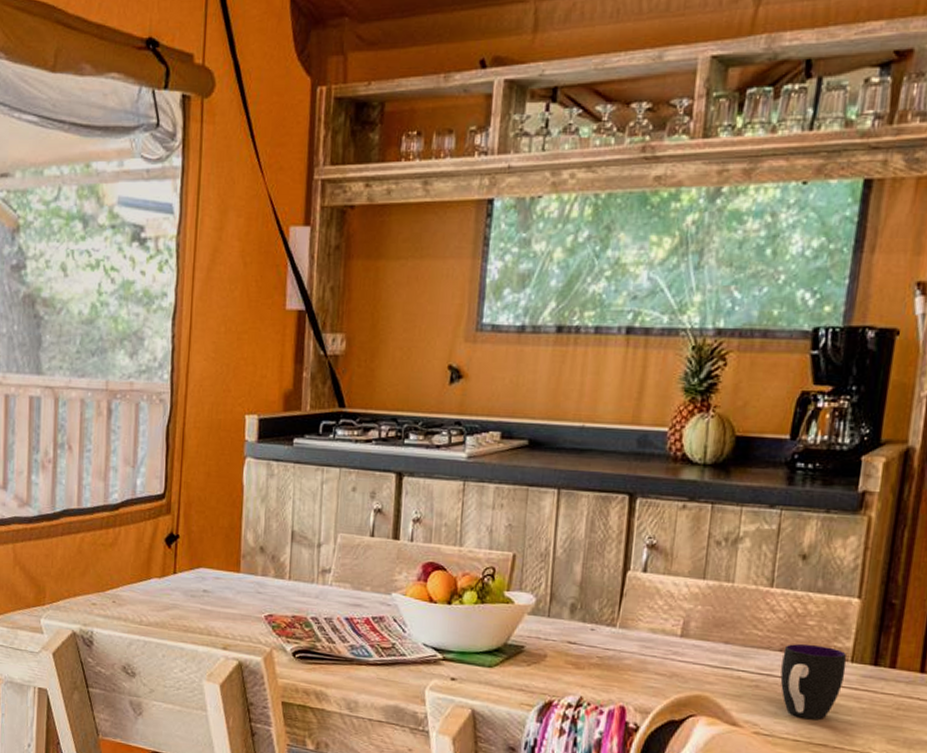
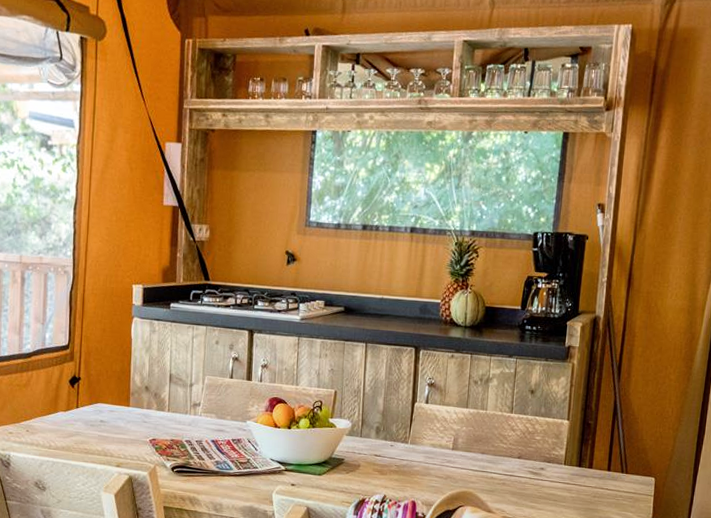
cup: present [780,643,847,719] -> none [519,452,561,506]

